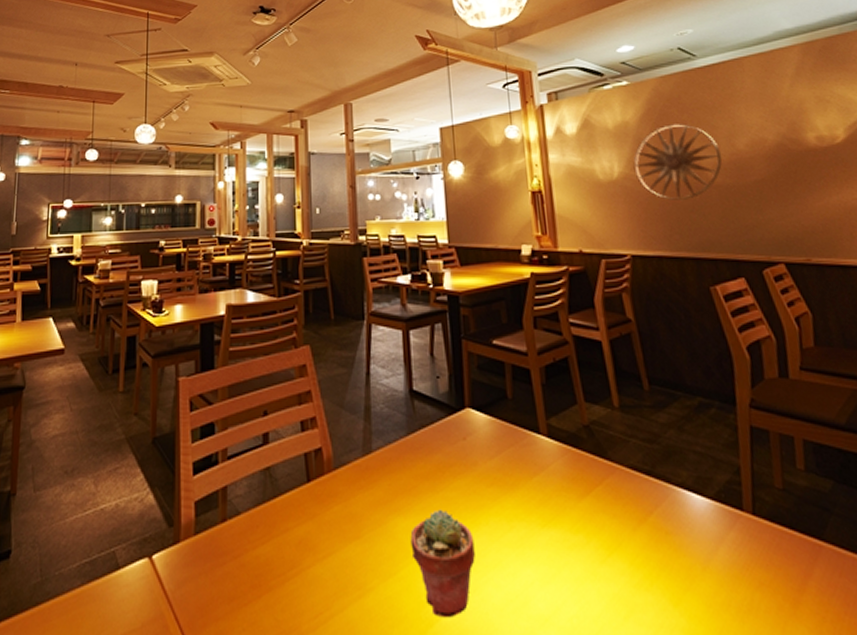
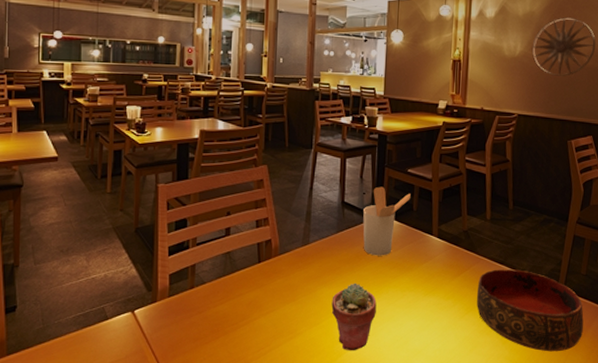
utensil holder: none [438,366,501,467] -> present [362,186,411,256]
bowl: none [618,483,801,621] -> present [476,269,584,352]

